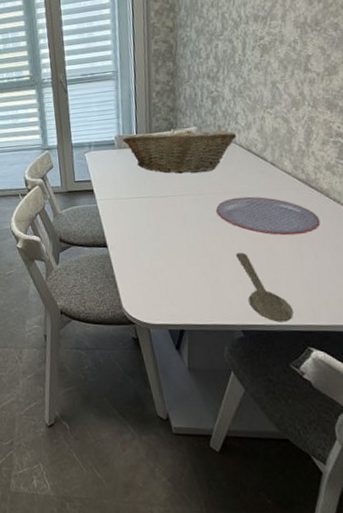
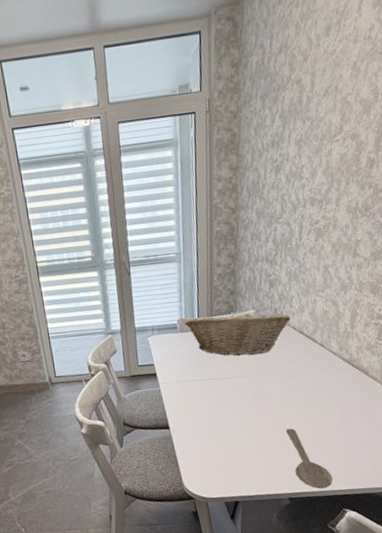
plate: present [216,196,320,236] -> none [270,376,359,411]

